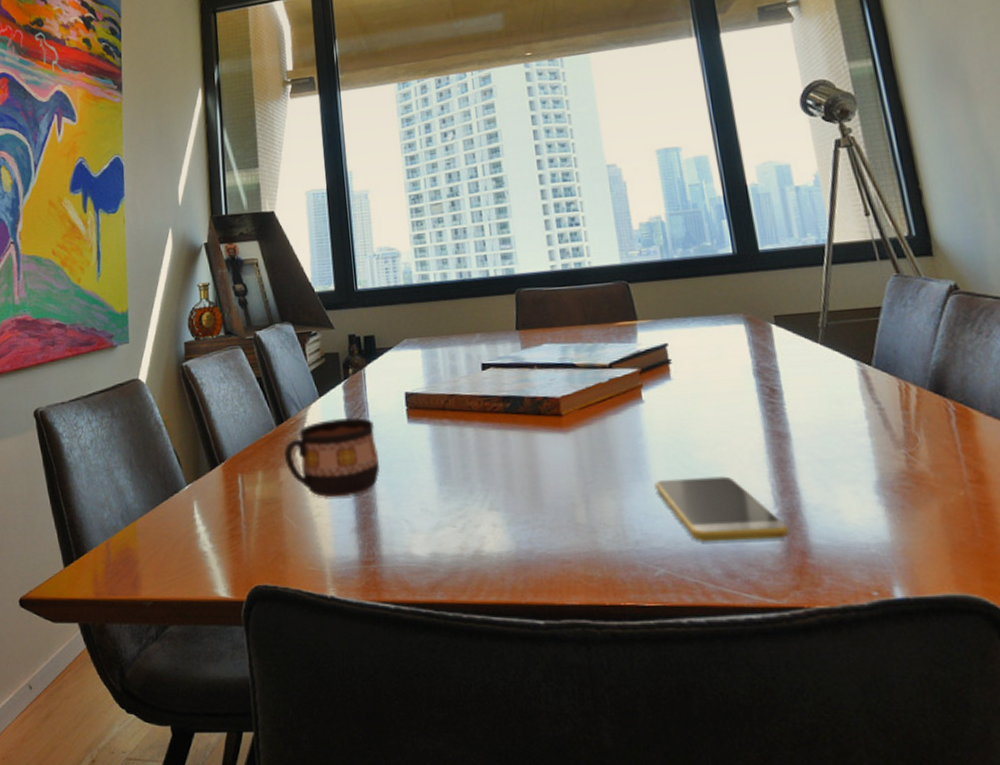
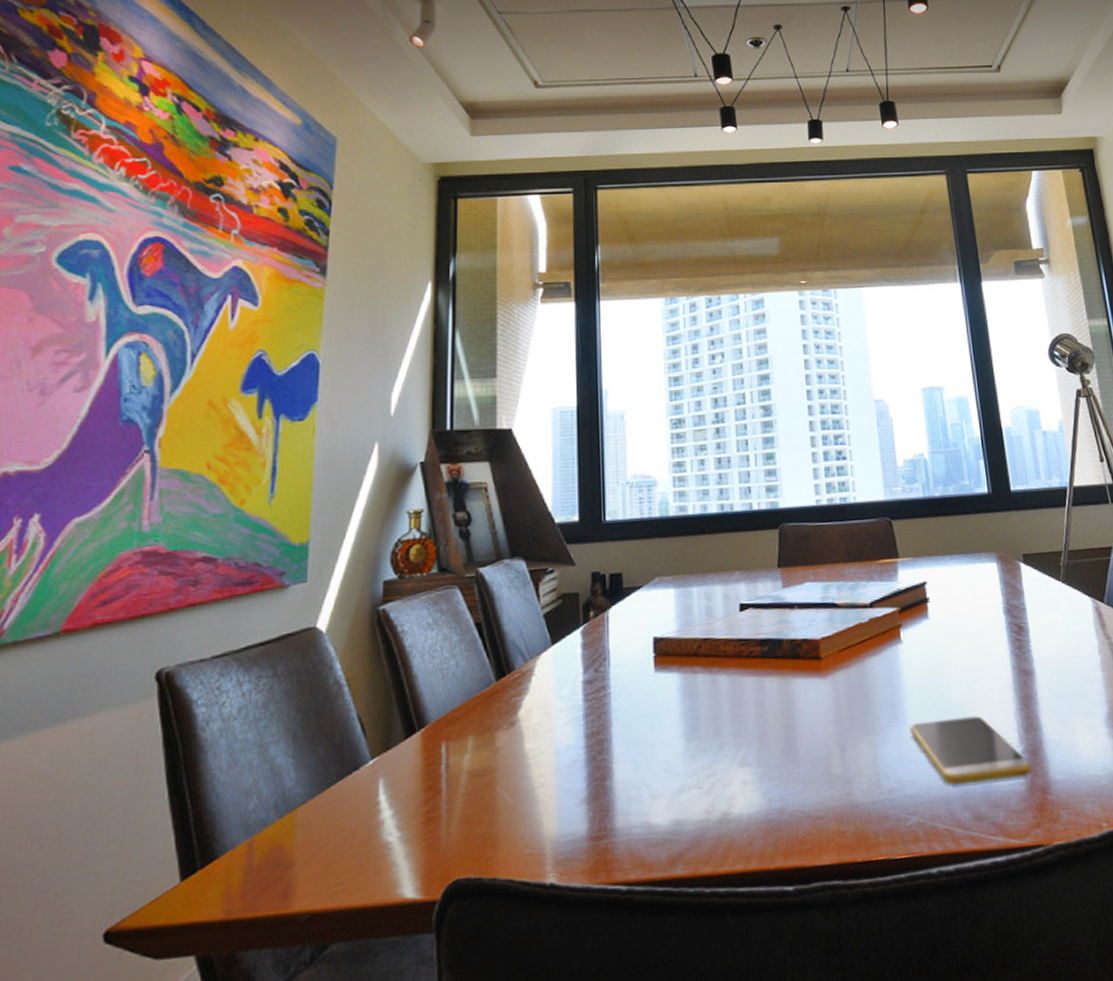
cup: present [284,417,380,498] -> none [503,667,618,765]

